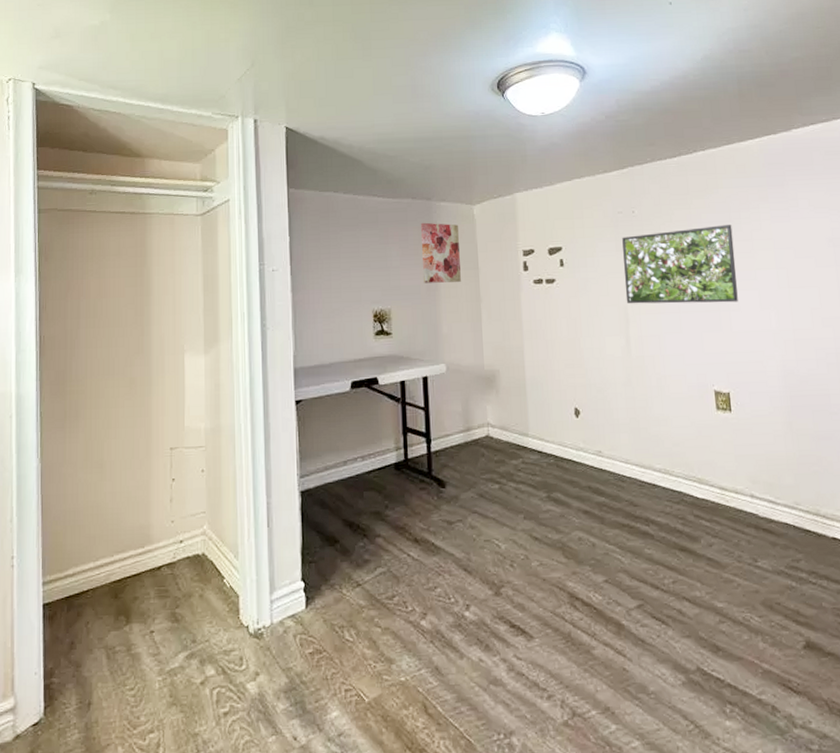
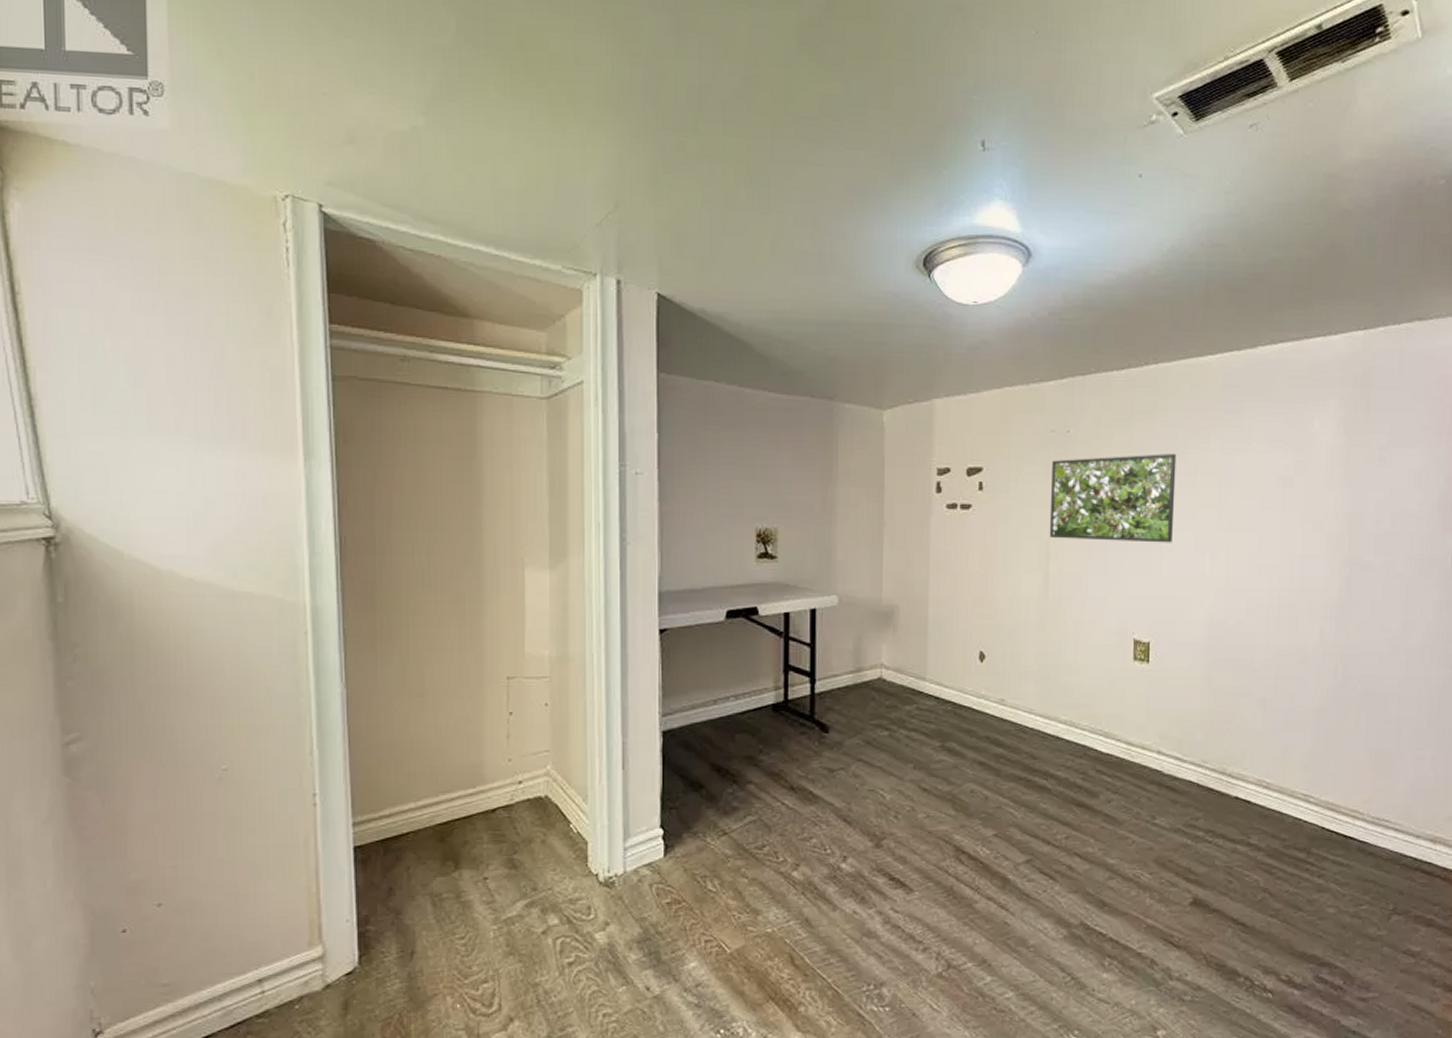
wall art: present [420,222,461,283] -> none [818,427,863,501]

